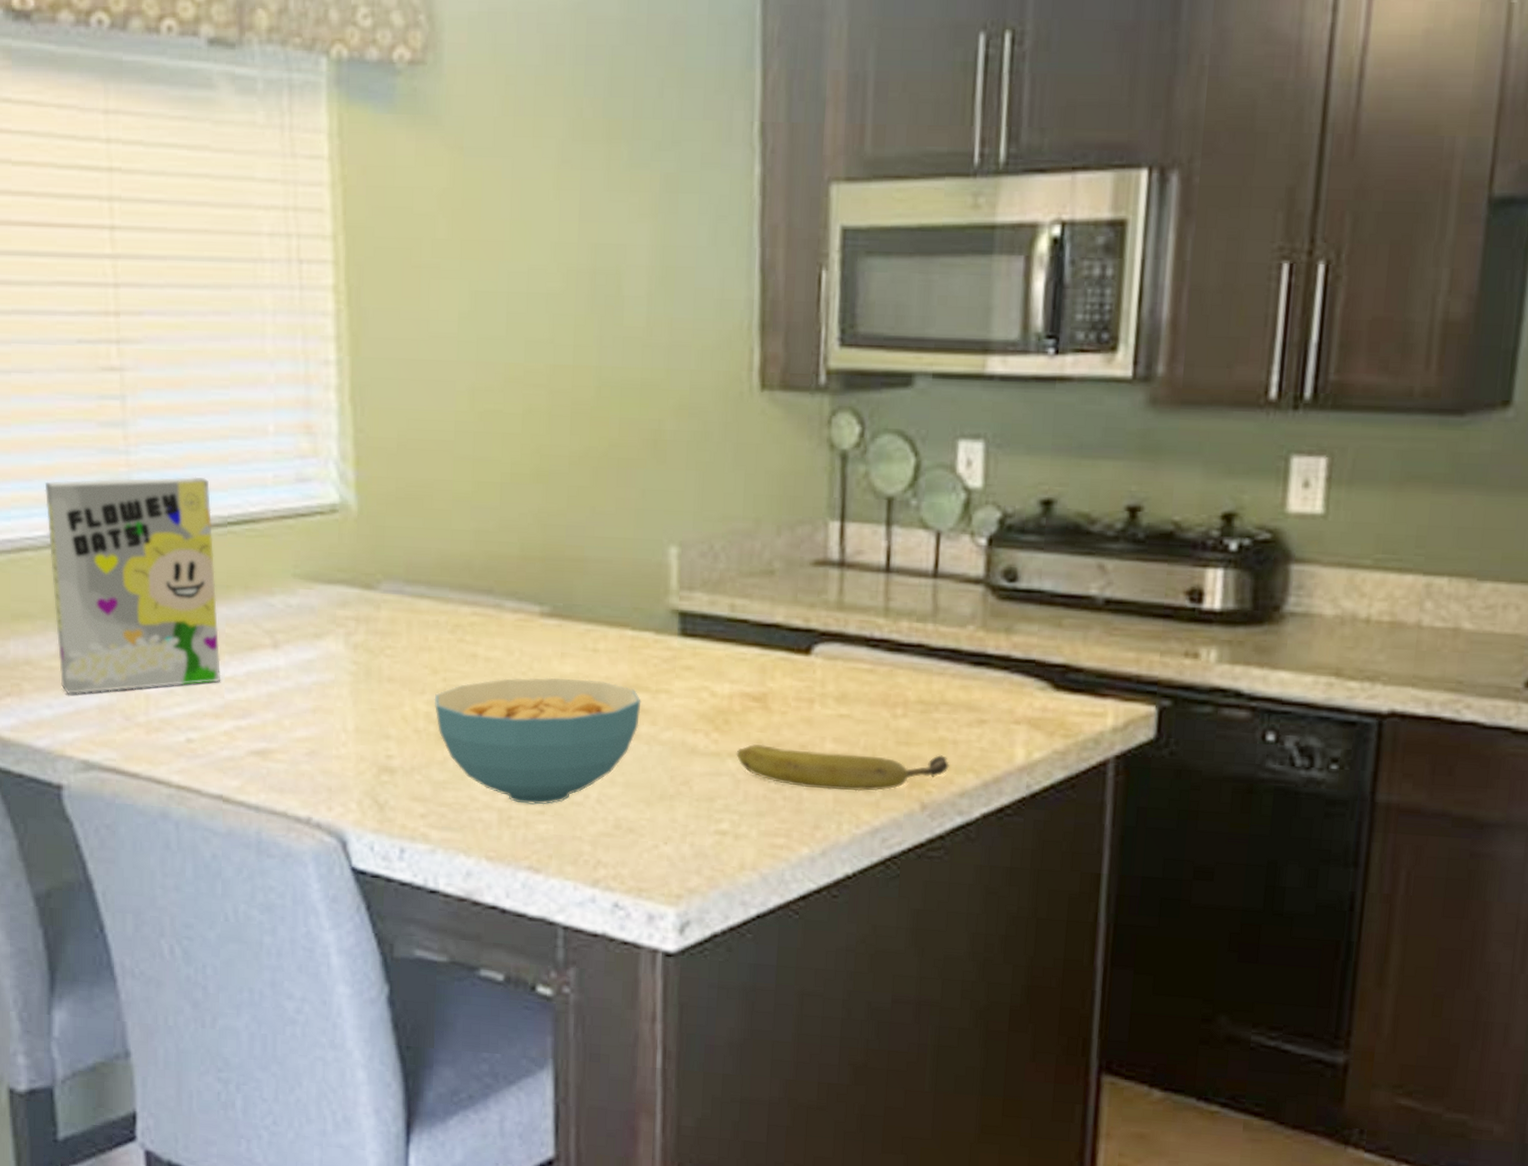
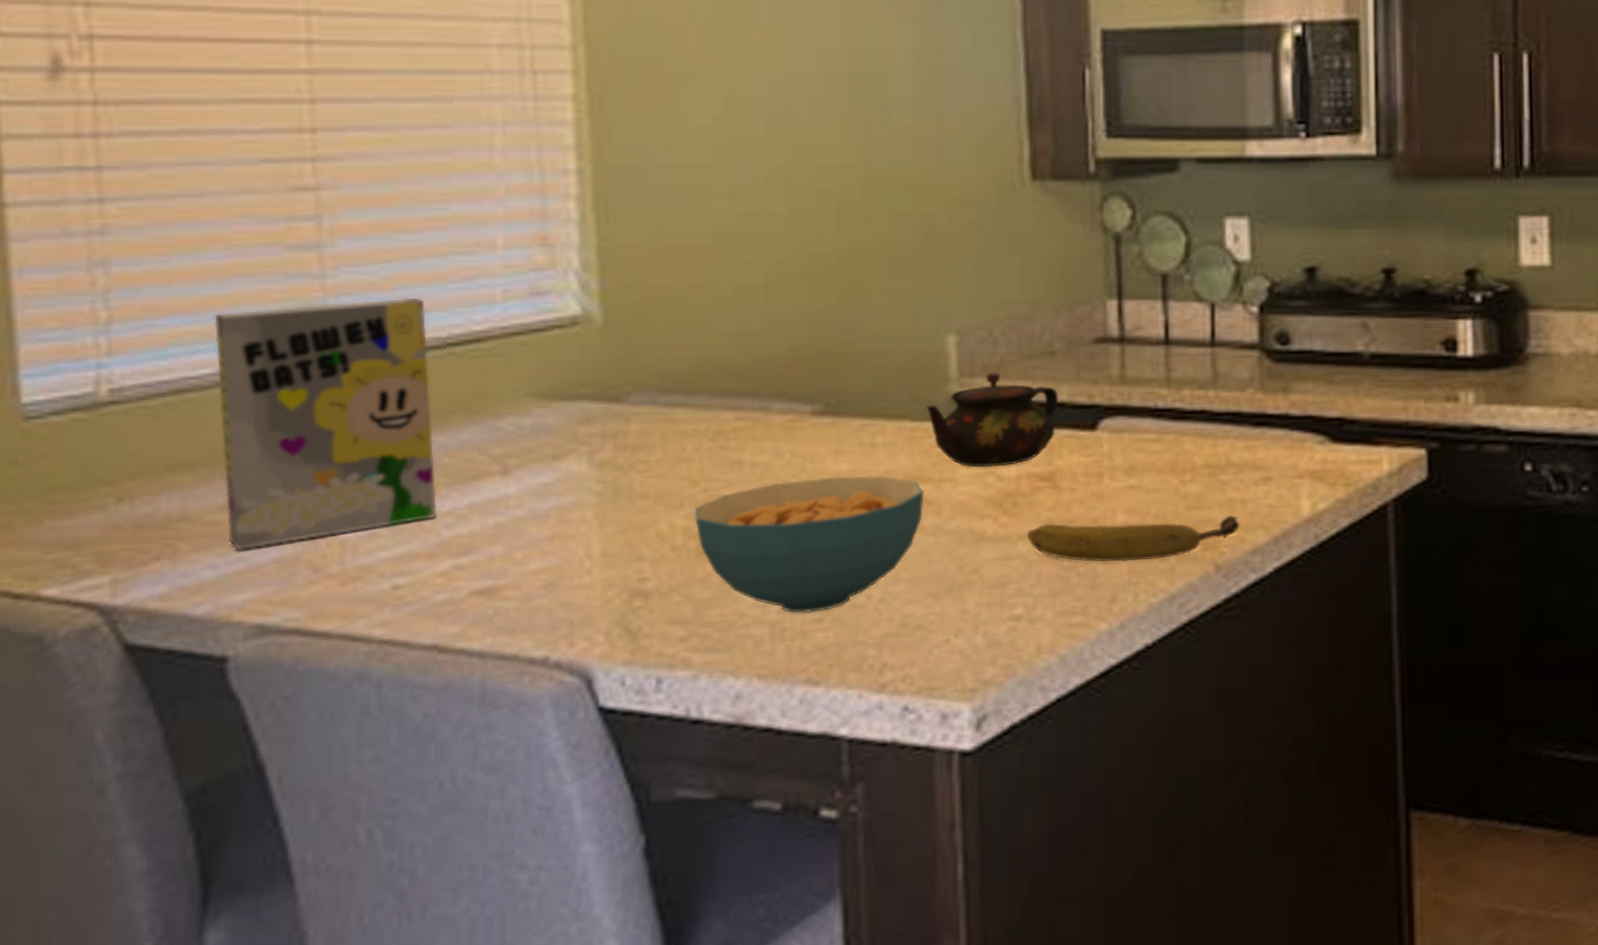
teapot: none [645,587,774,683] -> present [925,372,1058,468]

